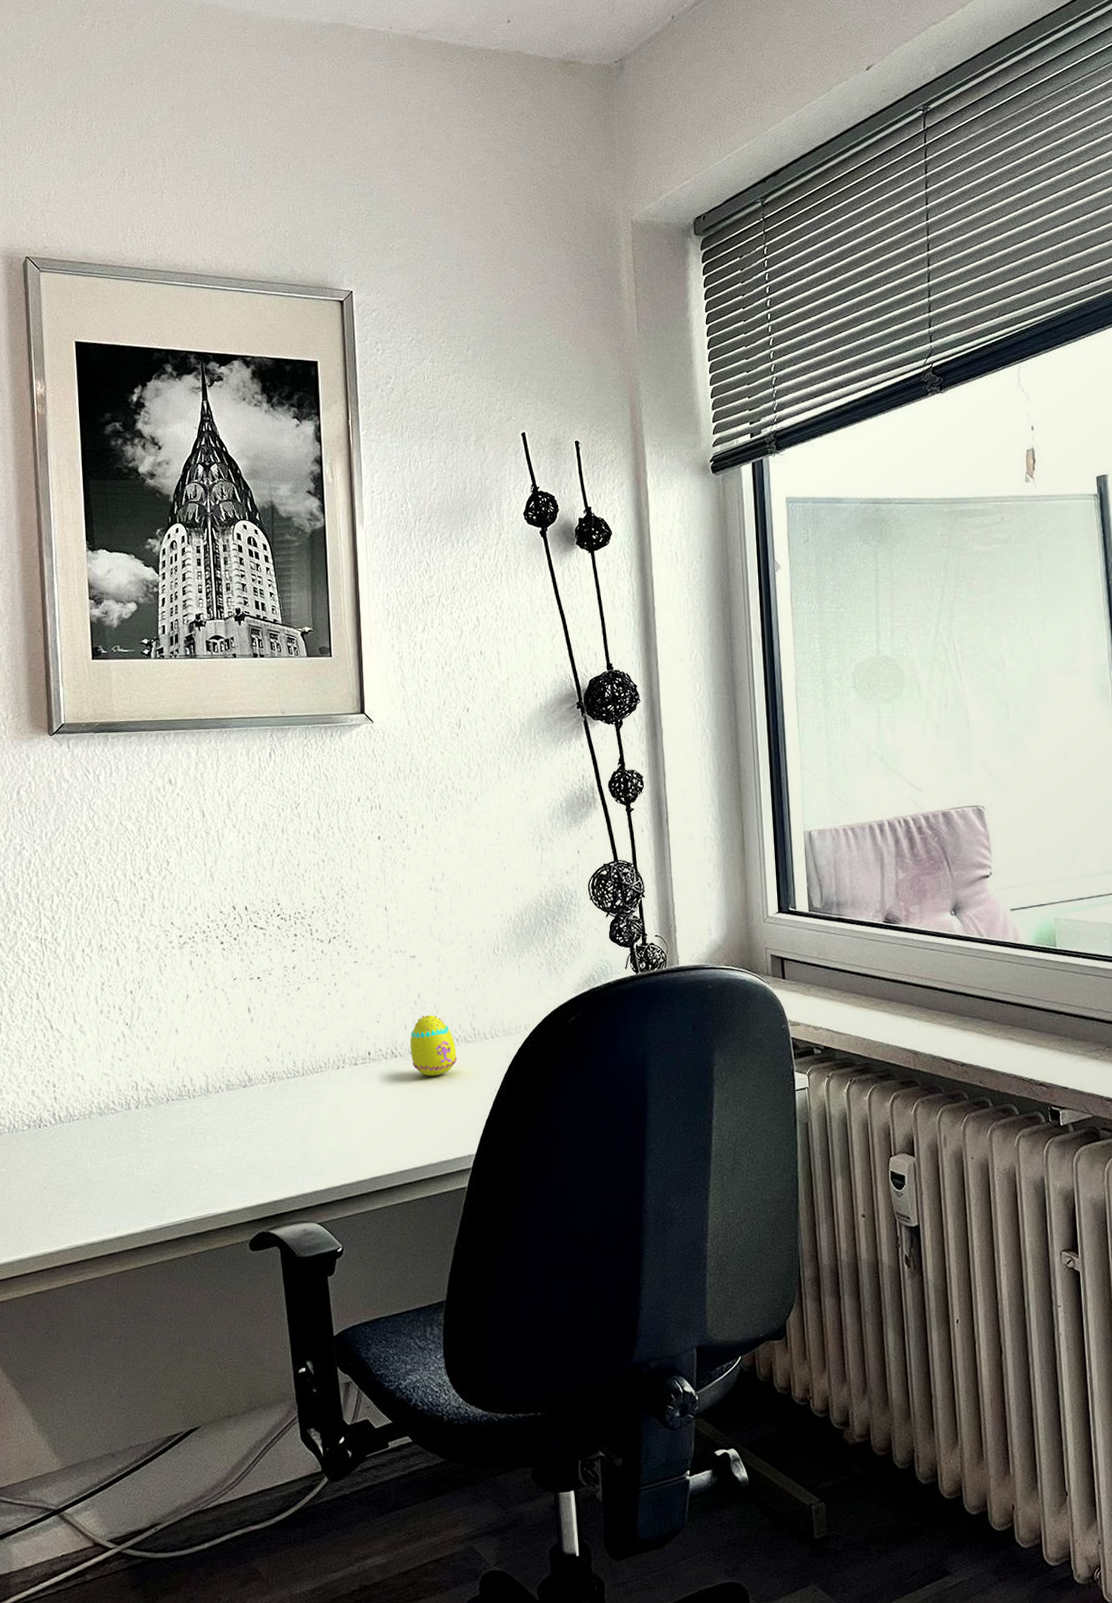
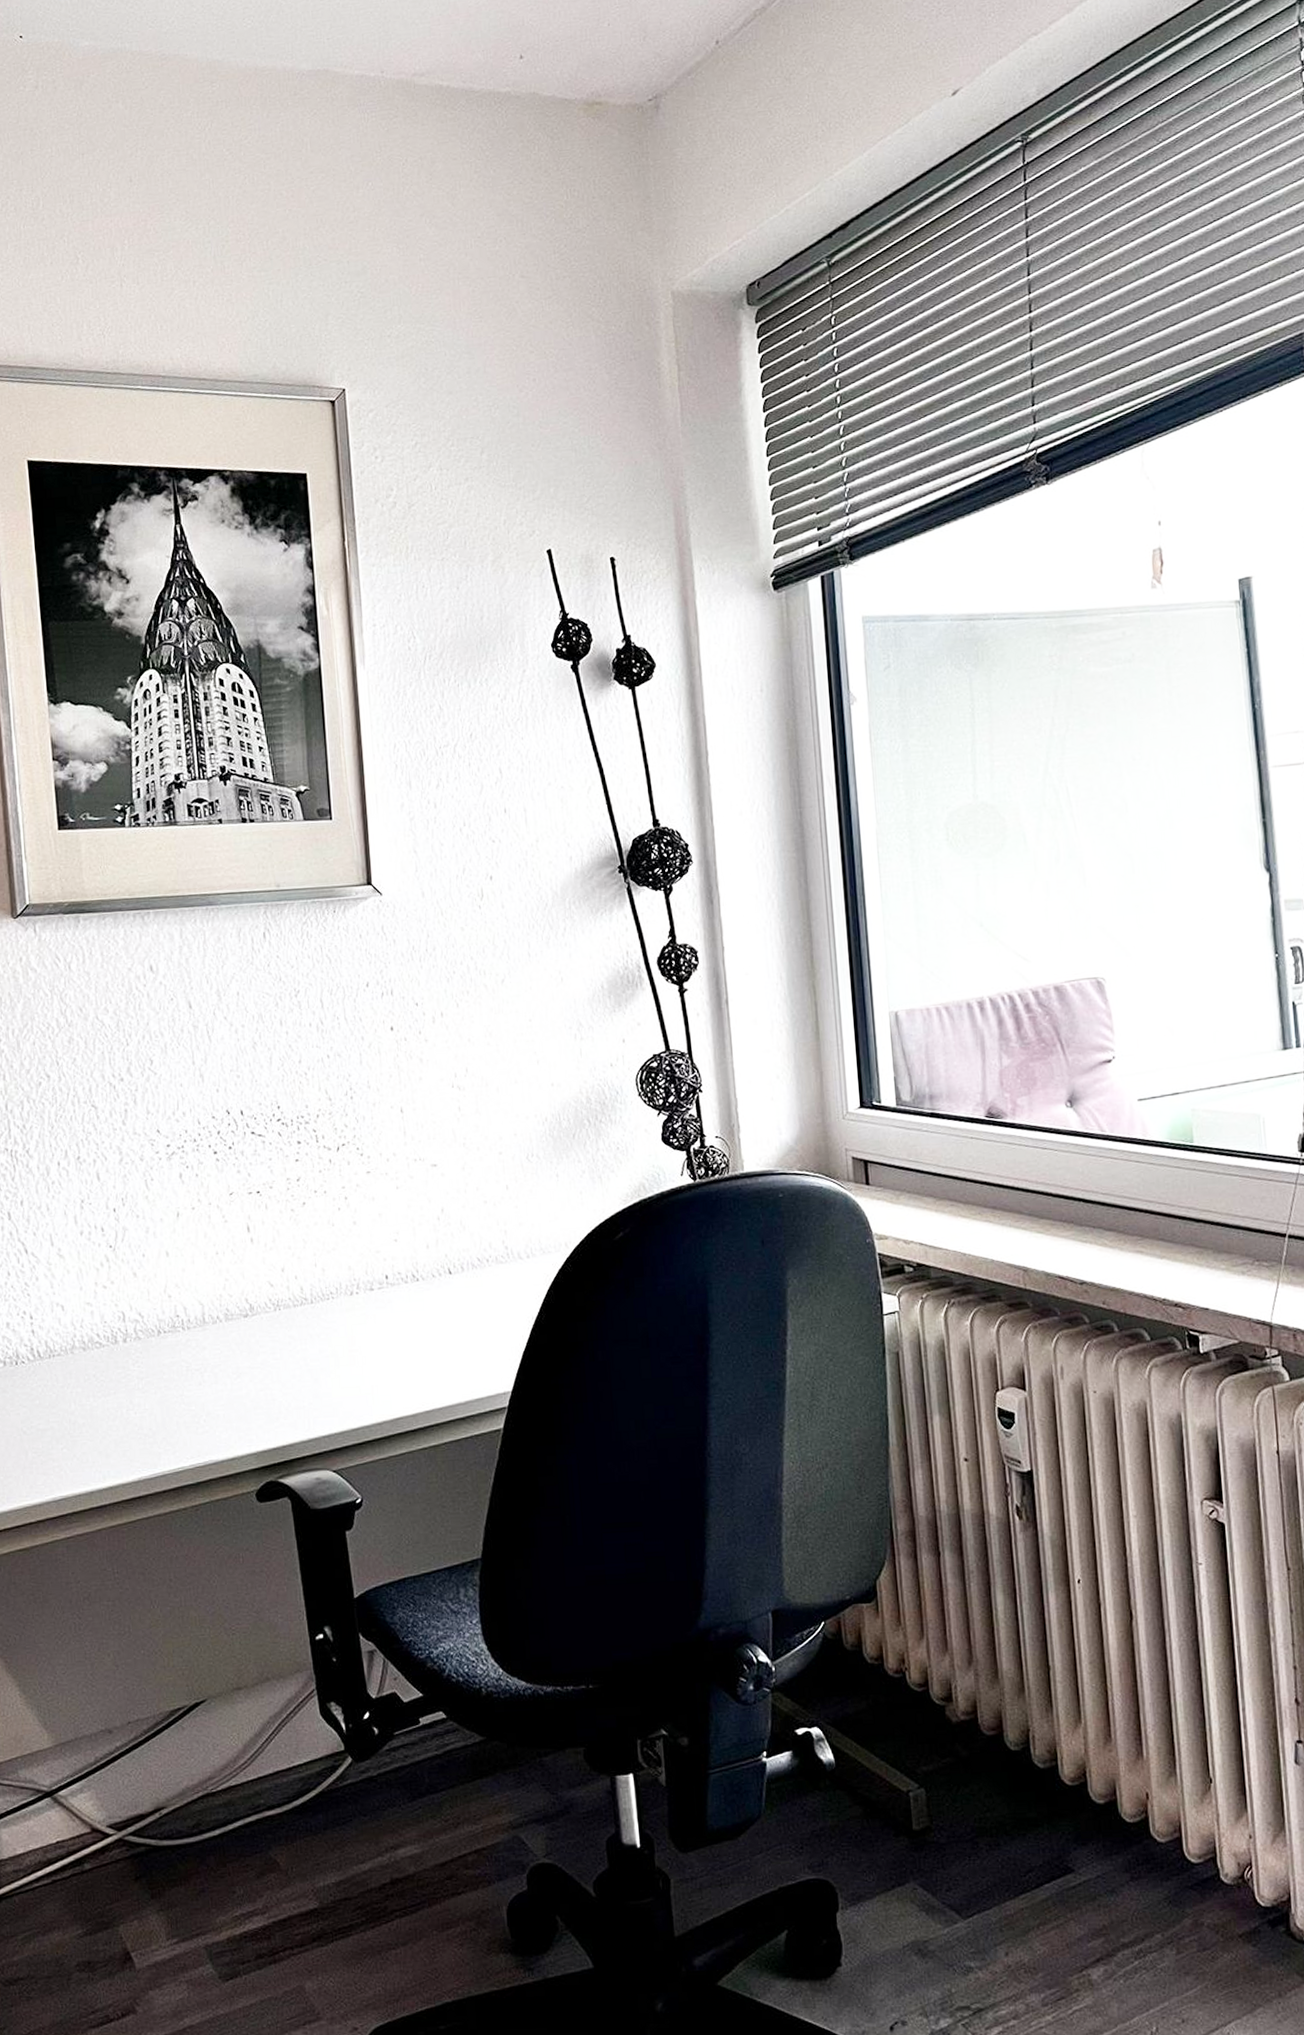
egg: present [410,1015,457,1077] -> none [433,1232,488,1303]

